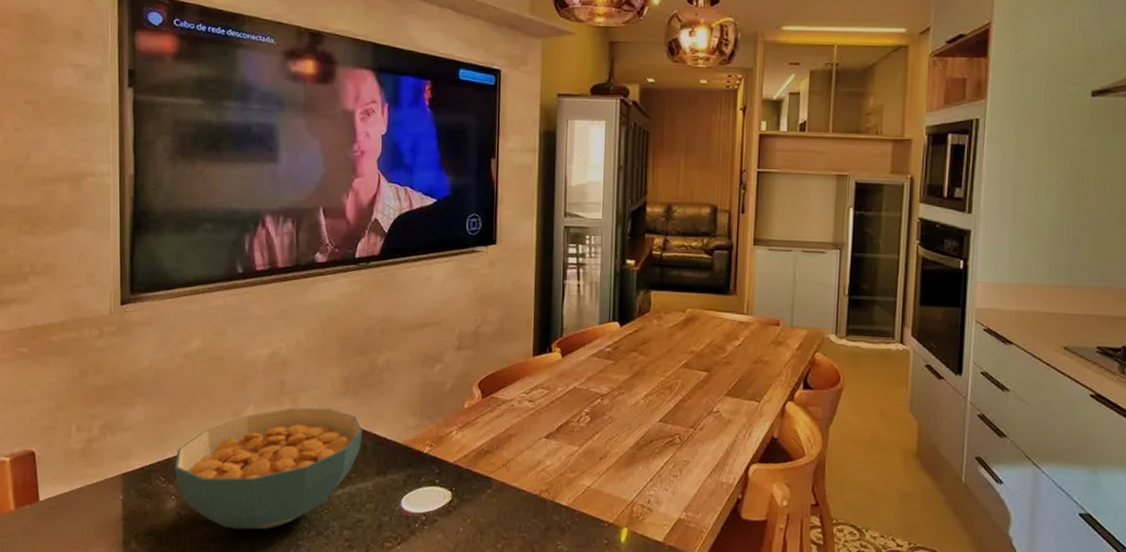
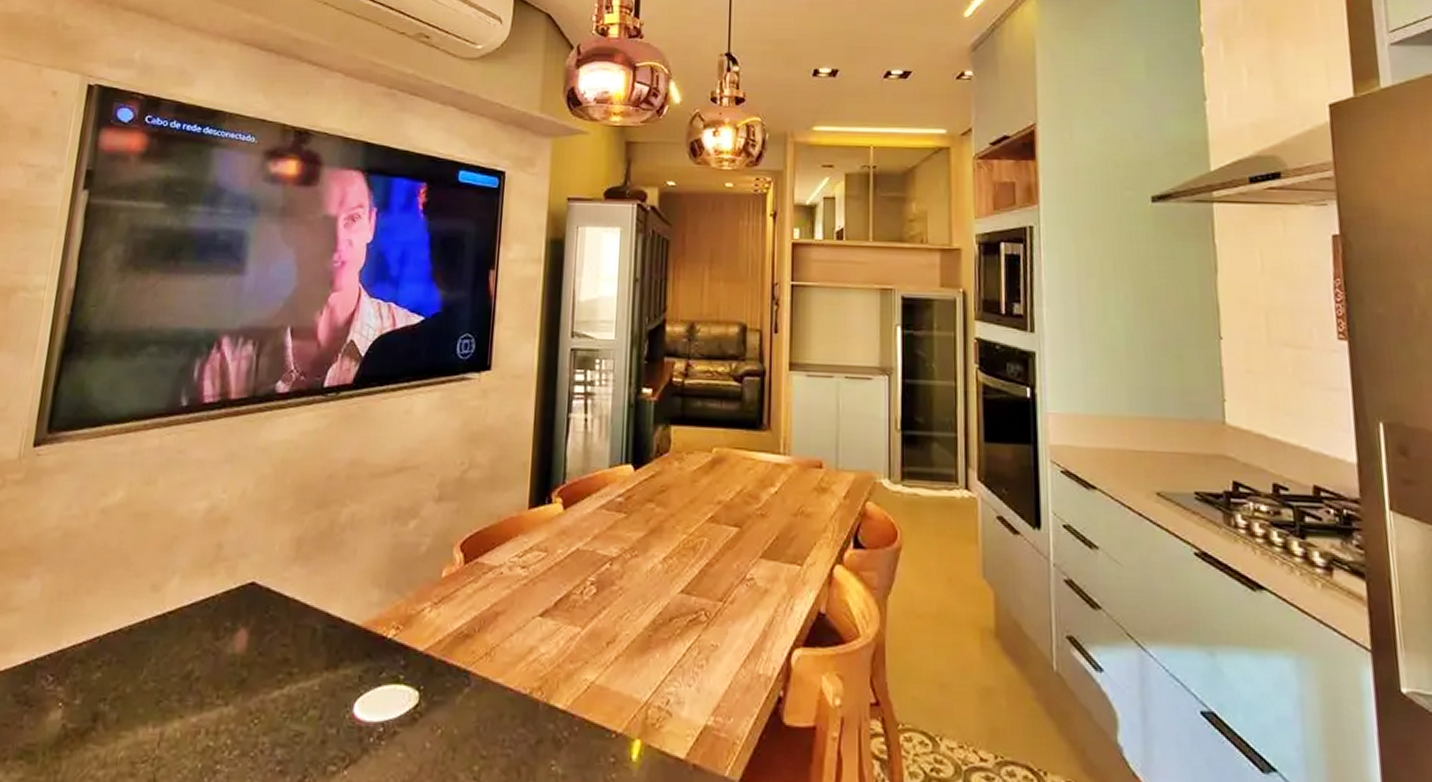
cereal bowl: present [174,407,363,530] -> none [67,578,313,750]

